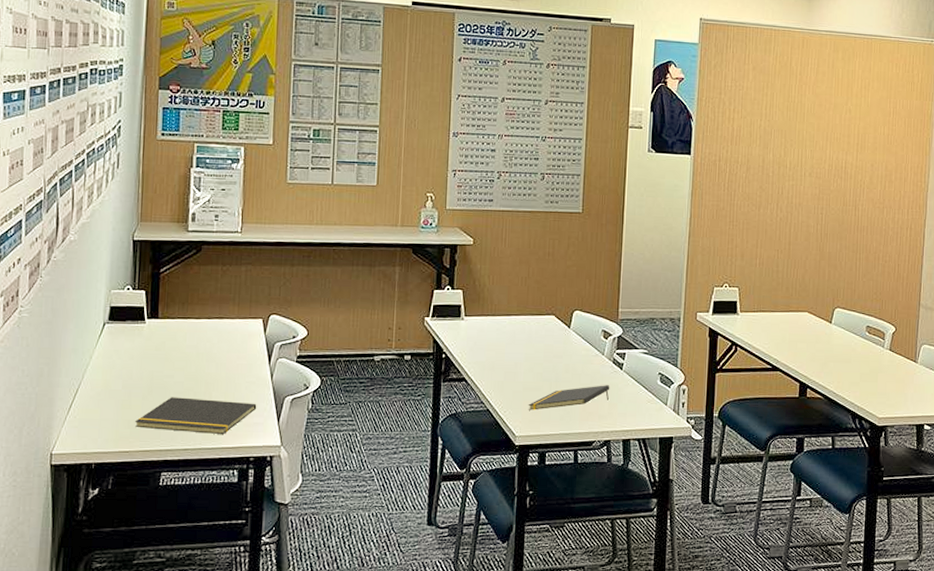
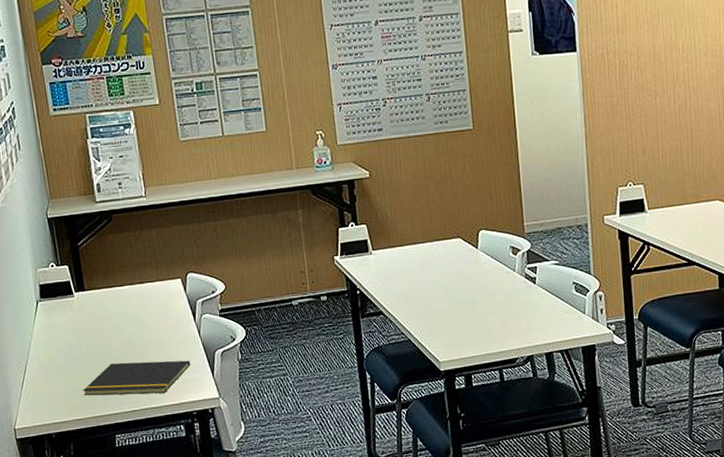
notepad: present [528,385,610,410] -> none [447,301,526,335]

